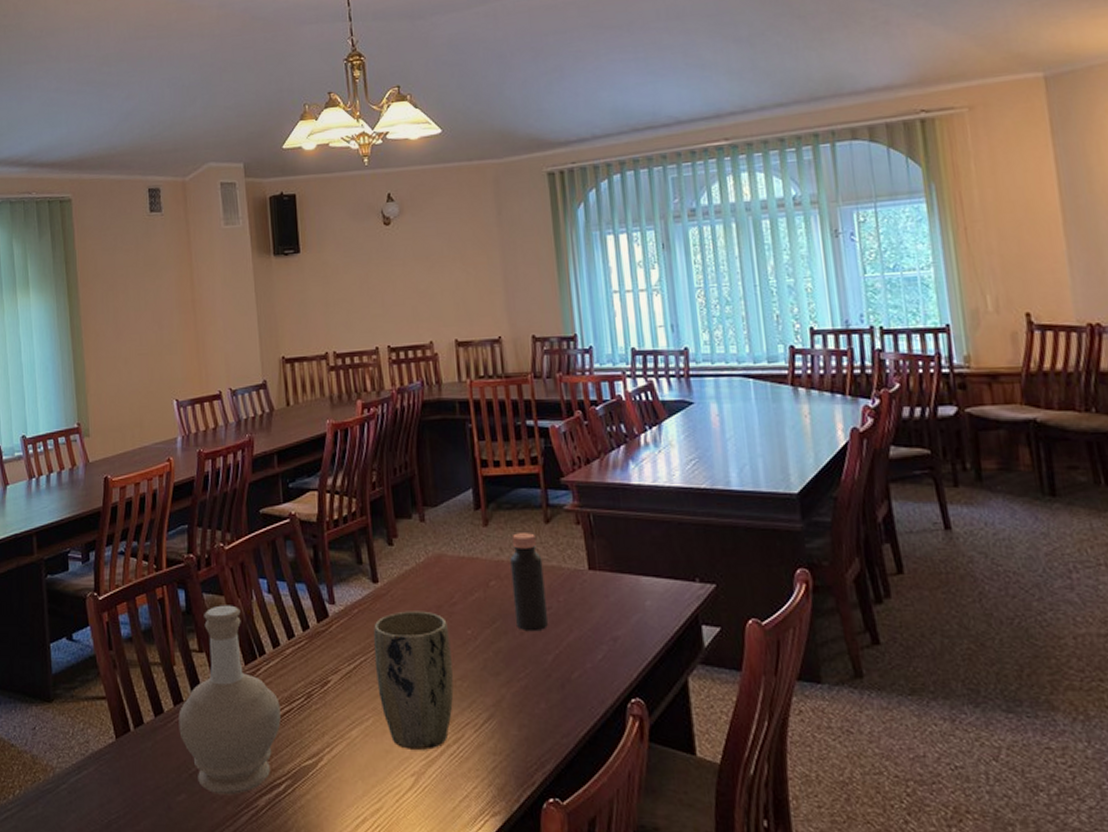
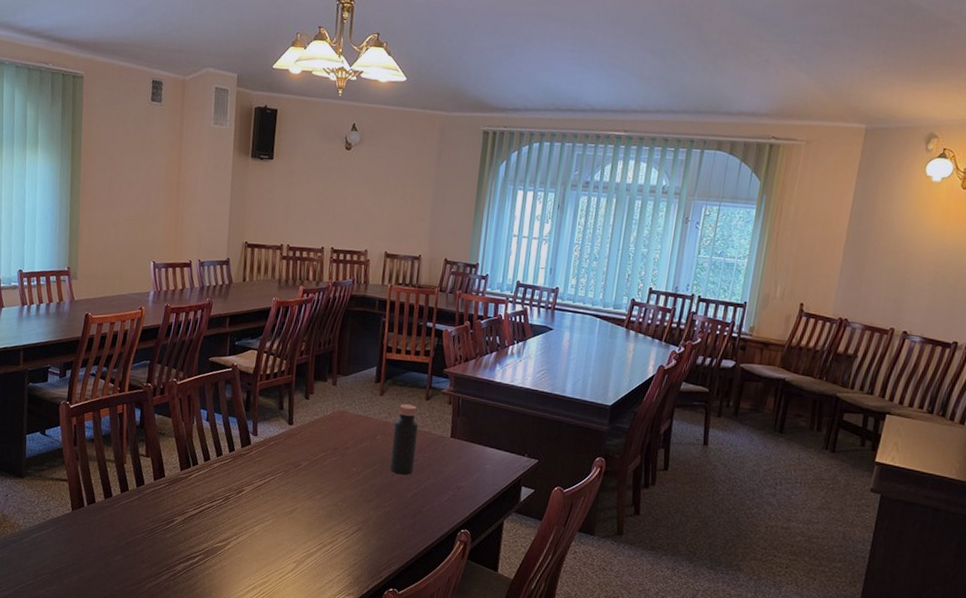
bottle: present [178,605,281,795] -> none [122,425,204,561]
plant pot: present [373,611,454,750] -> none [279,448,340,547]

